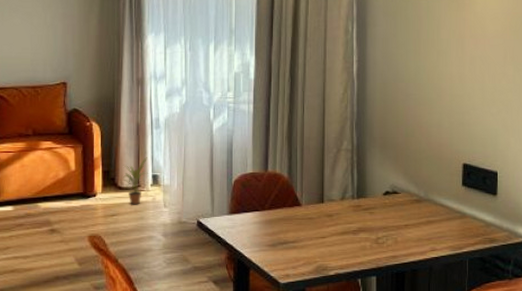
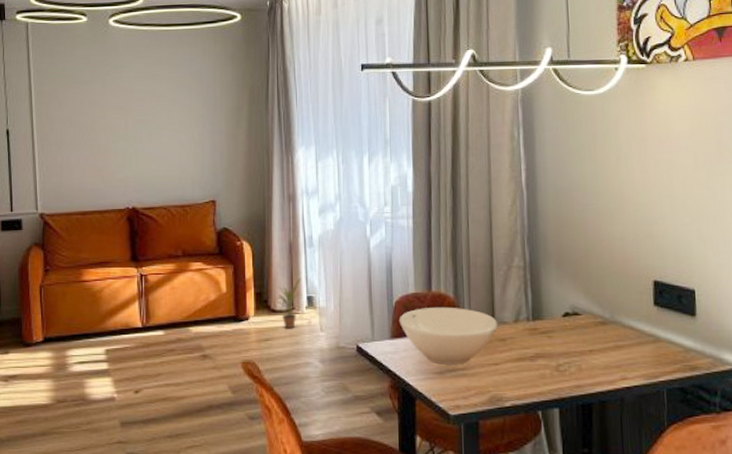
bowl: none [237,185,327,238] -> present [399,307,498,365]

